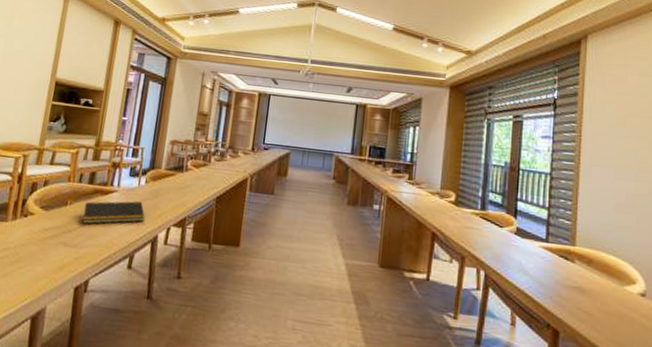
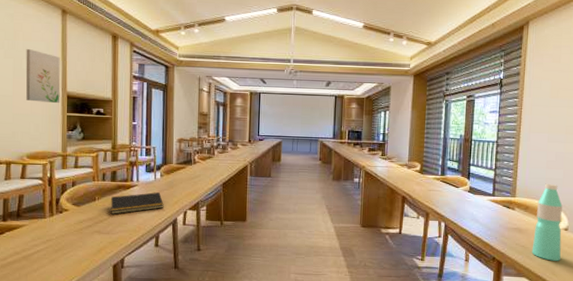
wall art: none [11,28,55,91] -> present [25,48,61,104]
water bottle: none [598,231,638,338] -> present [531,183,562,261]

